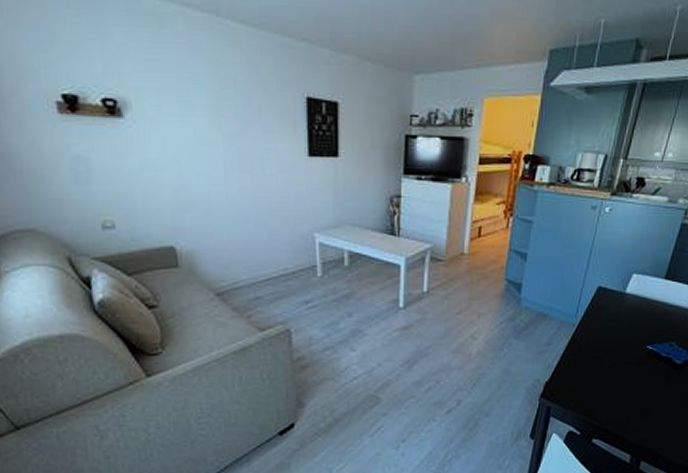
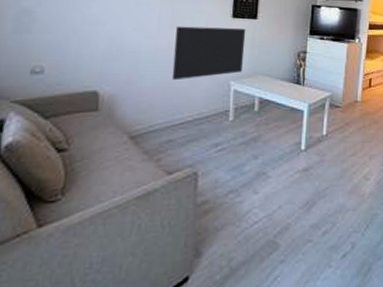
wall art: none [244,168,327,233] -> present [172,26,246,81]

